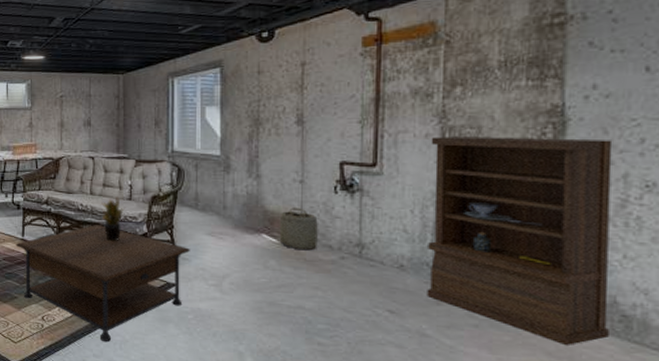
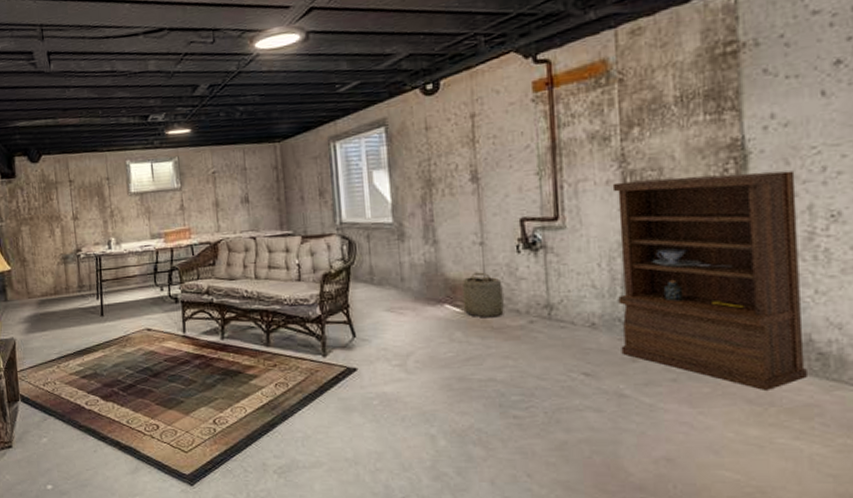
coffee table: present [15,225,190,343] -> none [177,312,369,441]
potted plant: present [100,197,126,242] -> none [267,278,296,329]

